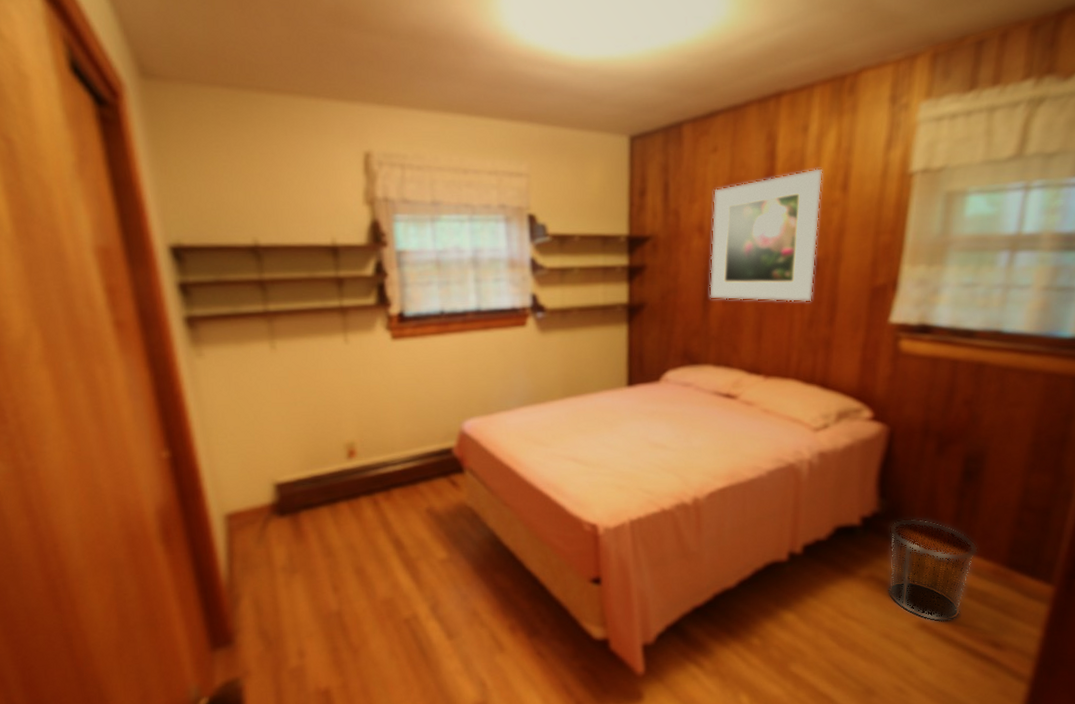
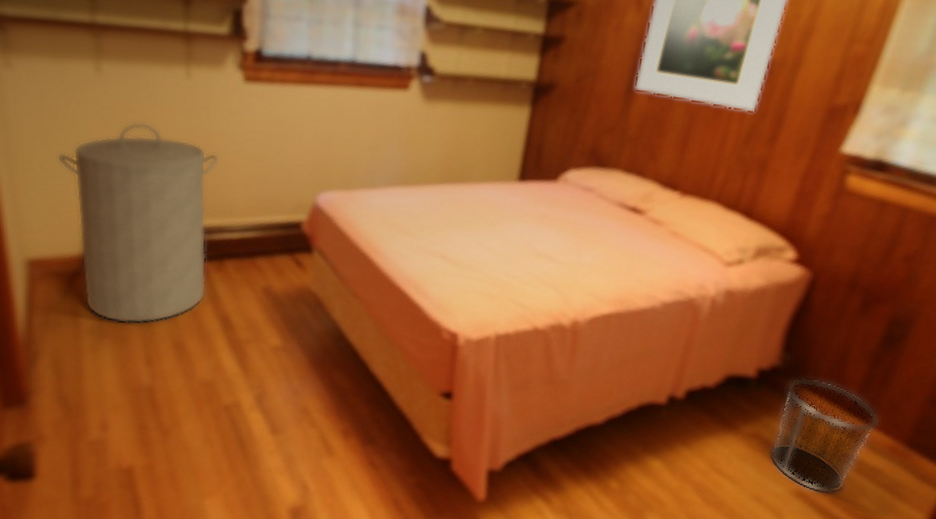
laundry hamper: none [245,384,379,558] -> present [57,121,219,324]

